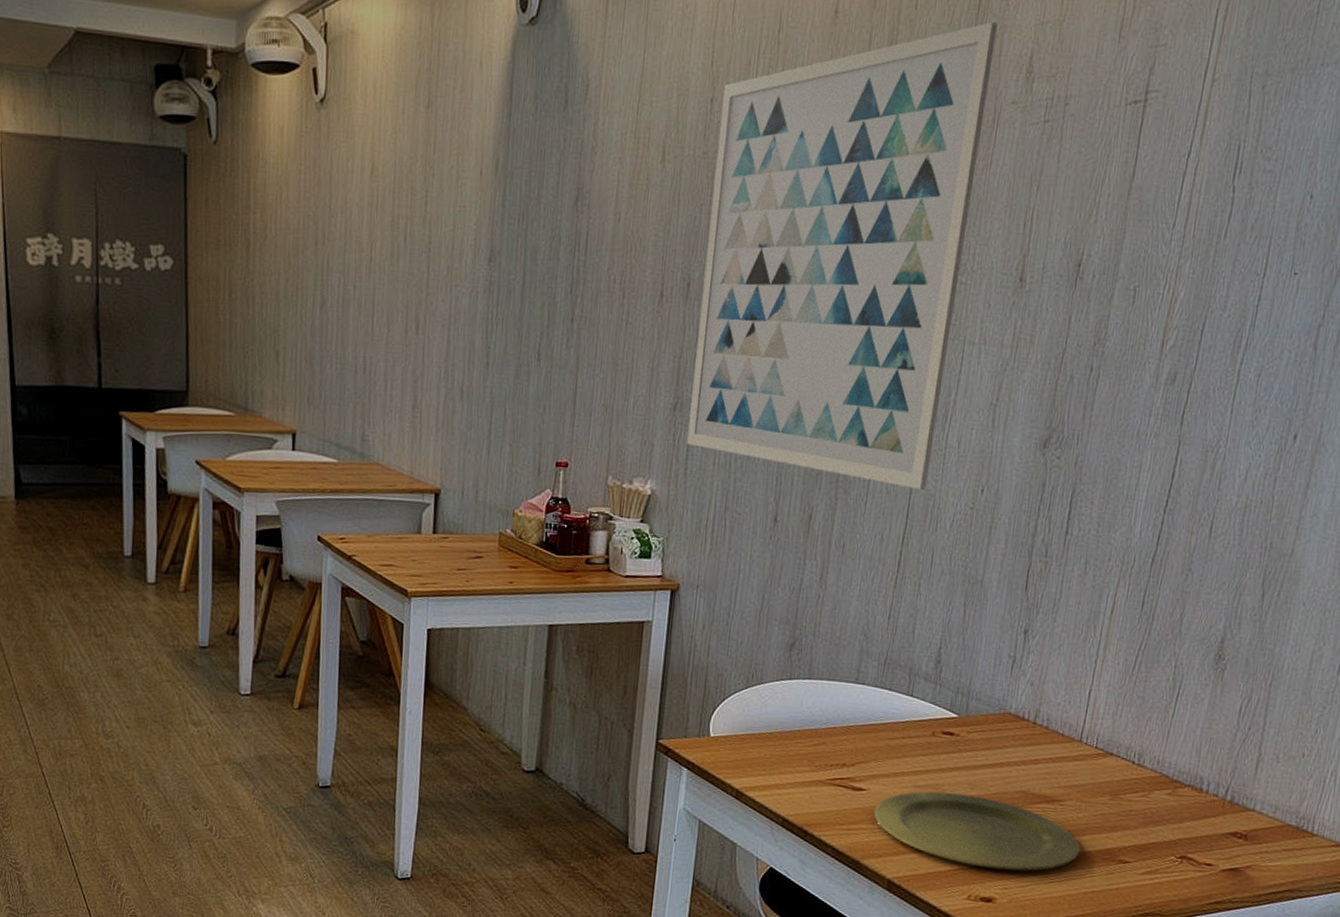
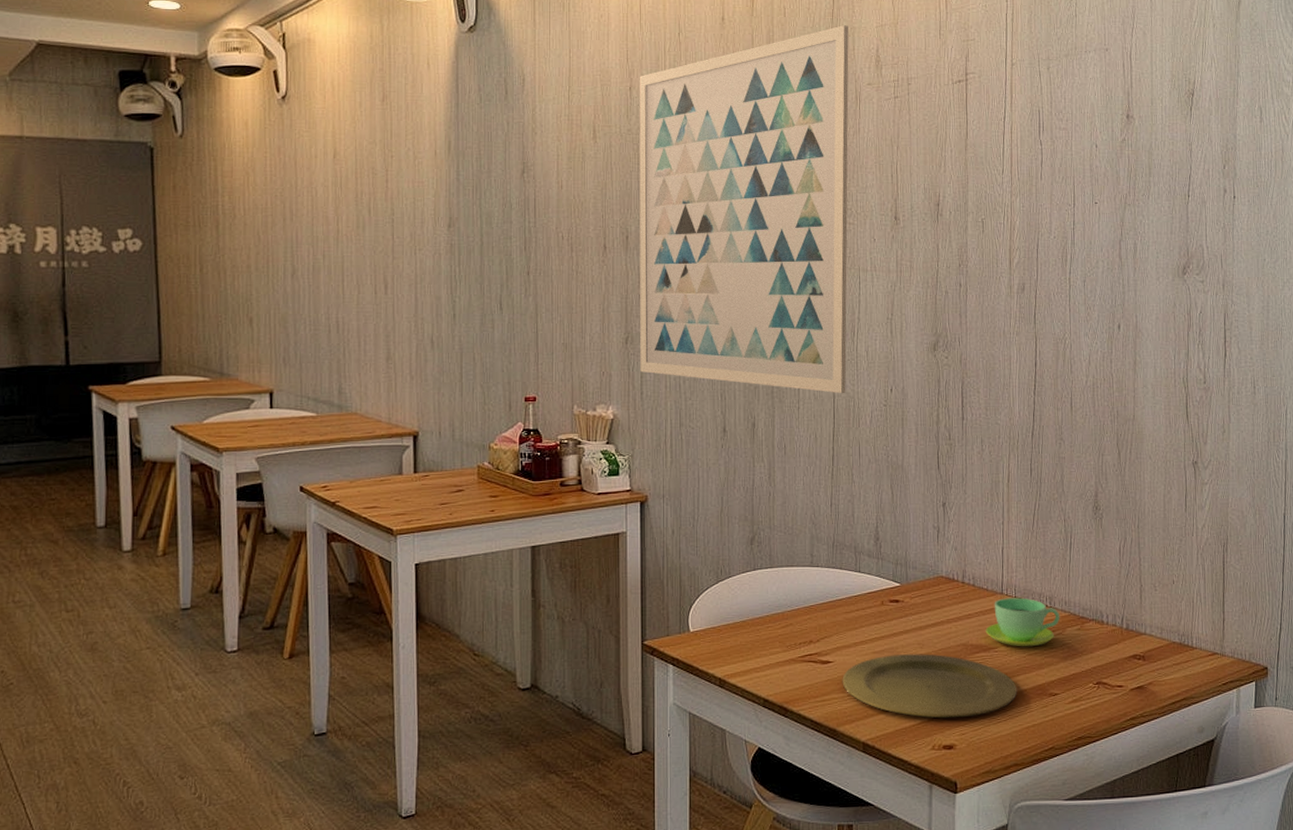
cup: none [1052,746,1149,806] -> present [985,597,1060,647]

